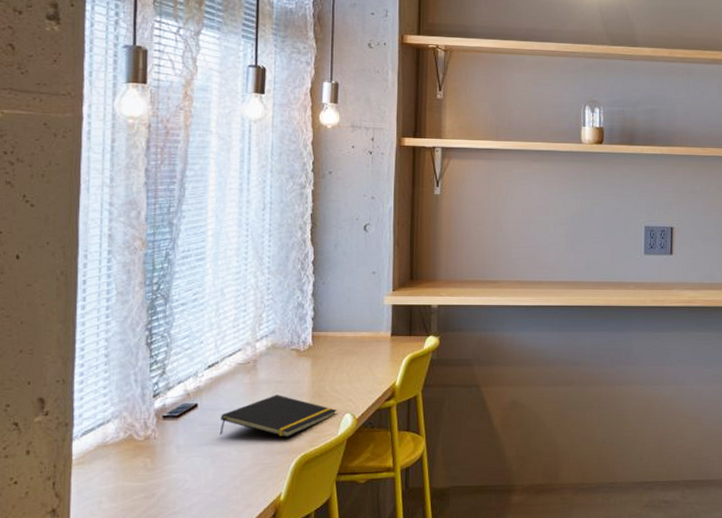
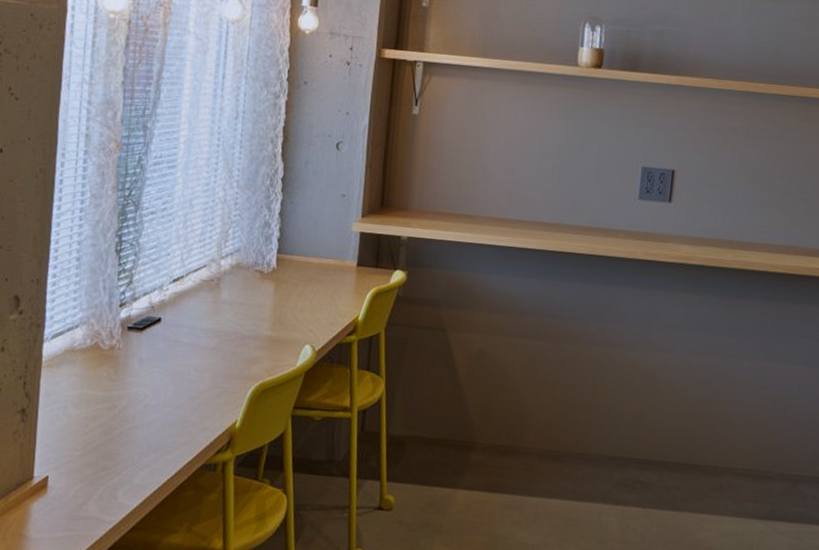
notepad: present [219,395,337,438] -> none [180,317,298,363]

